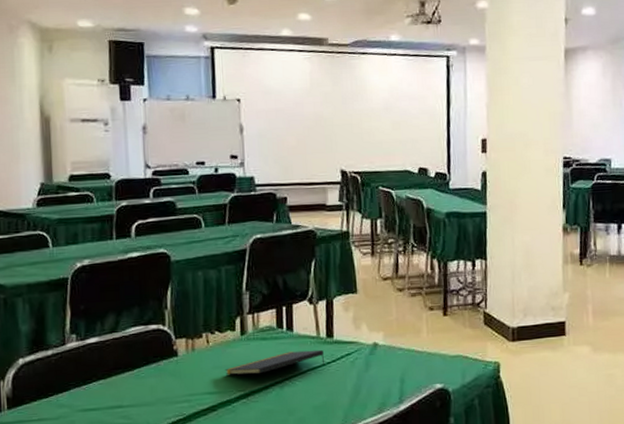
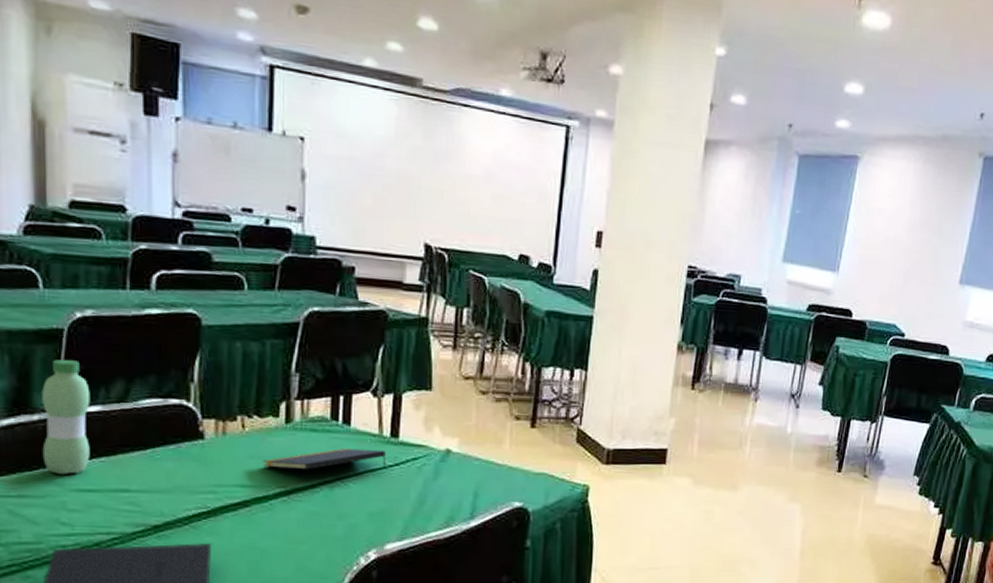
water bottle: none [54,302,91,399] -> present [42,360,91,475]

